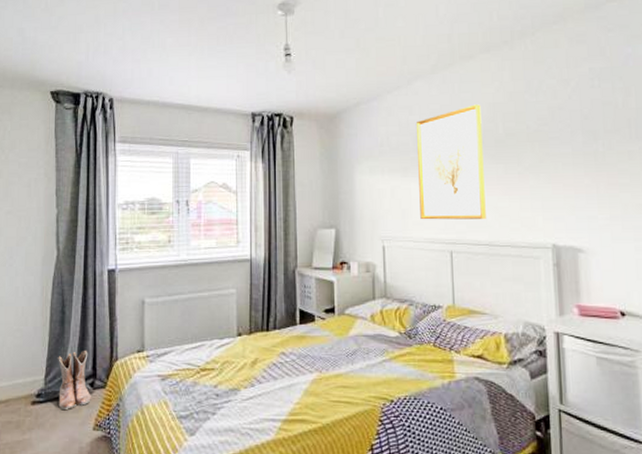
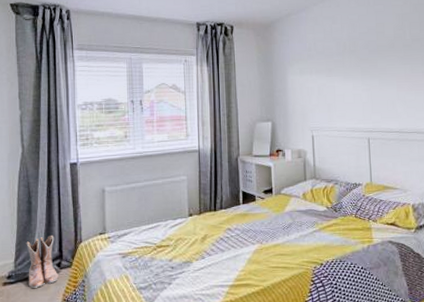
wall art: present [417,104,486,220] -> none [339,15,397,113]

